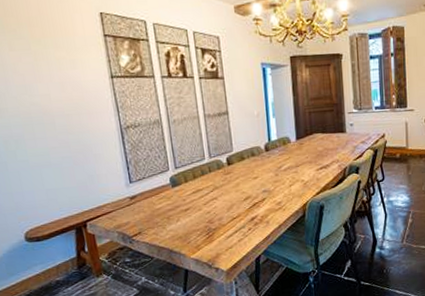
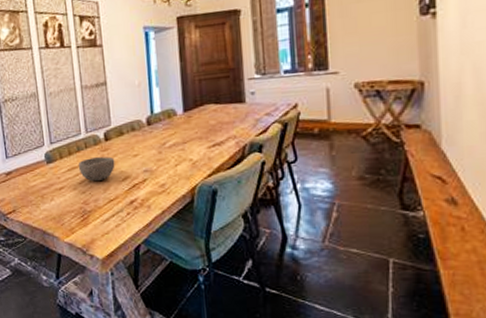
bowl: none [202,179,237,202] -> present [78,156,115,181]

